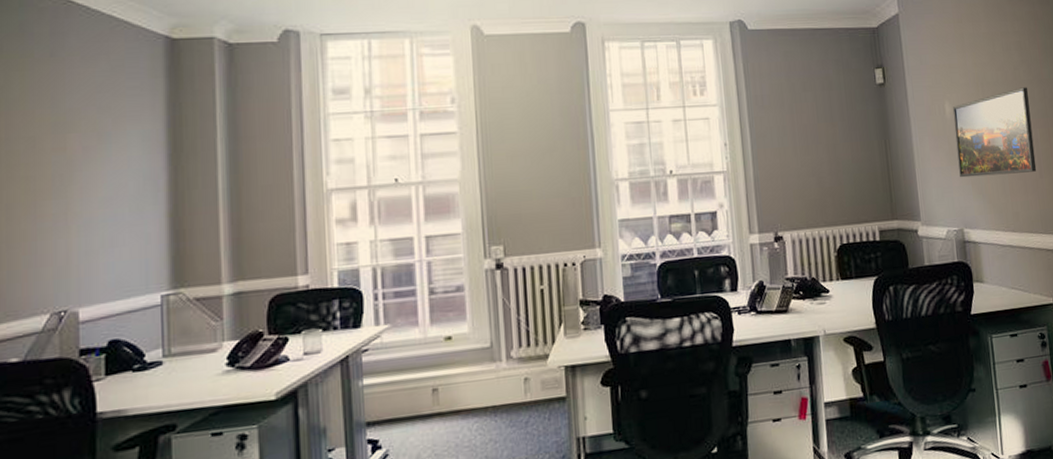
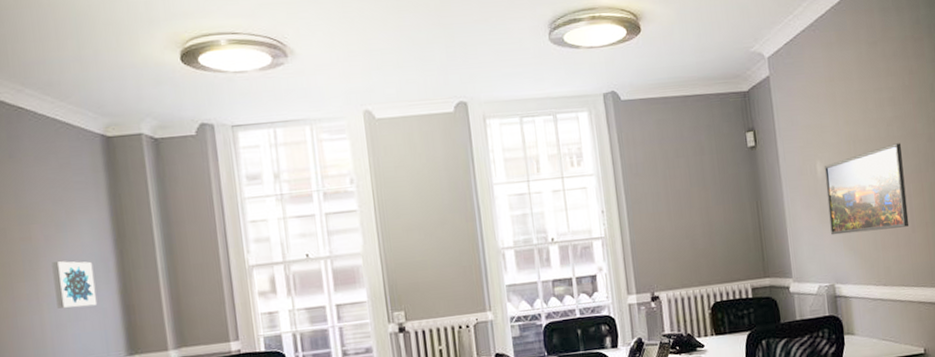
wall art: none [88,177,140,232] -> present [52,261,98,309]

